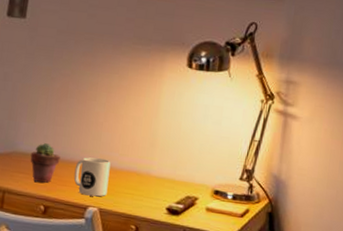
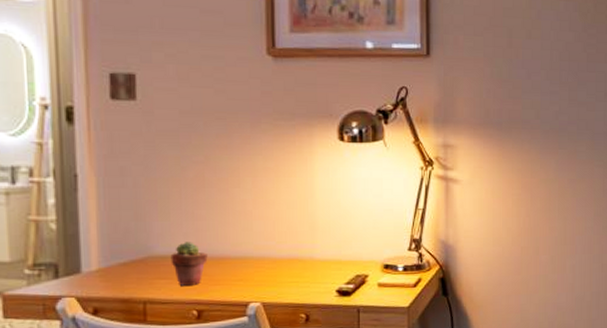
mug: present [73,157,111,197] -> none [227,250,269,291]

